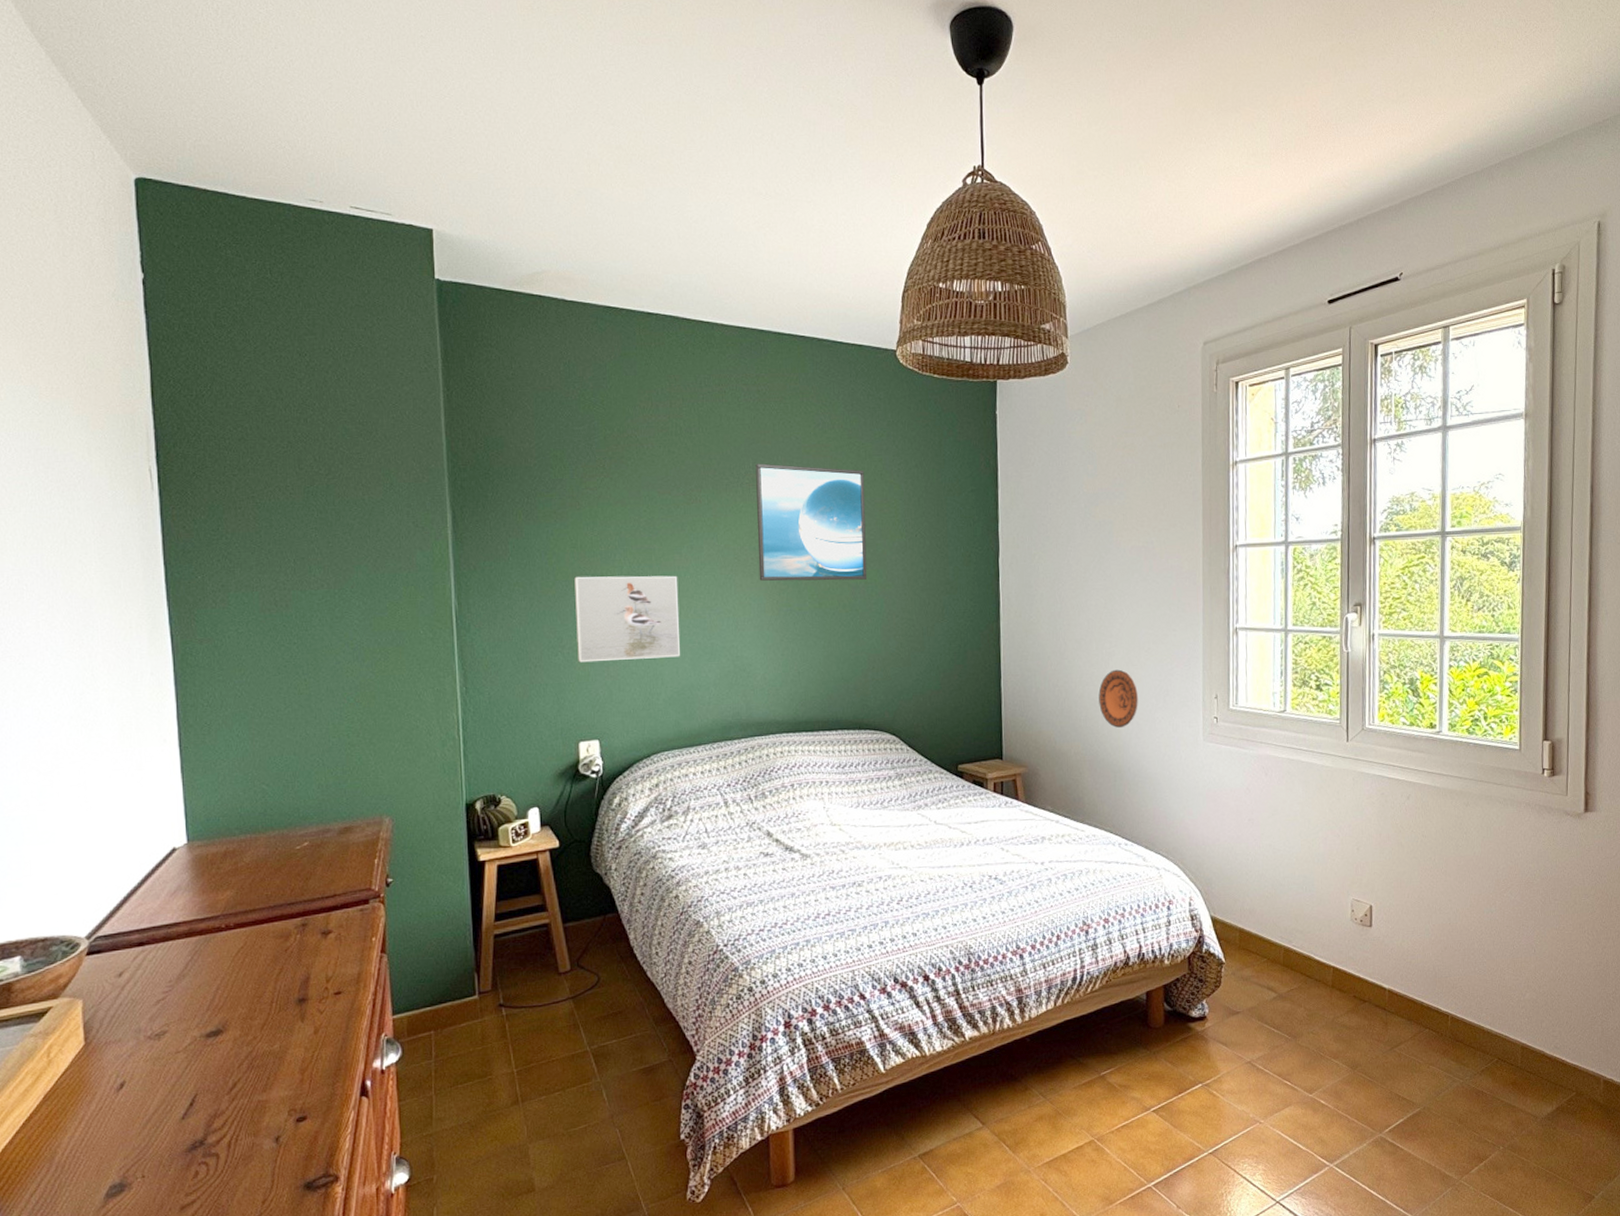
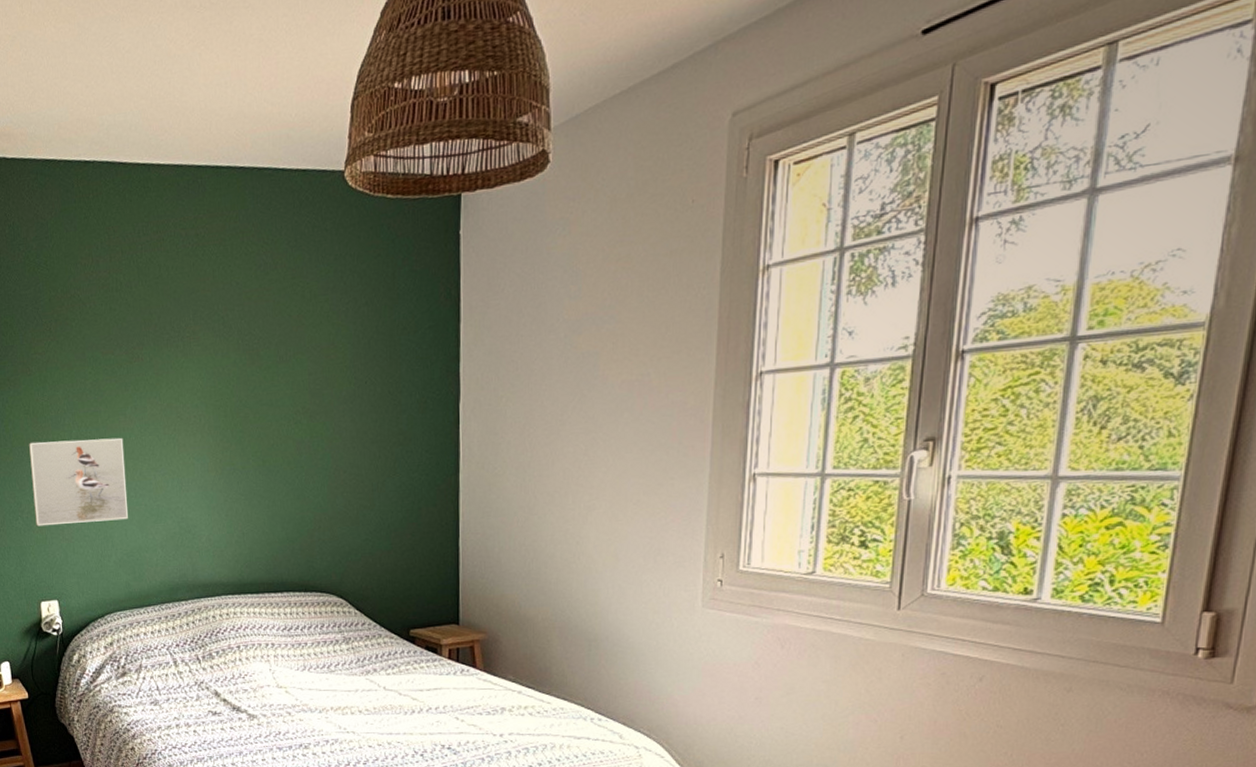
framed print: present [755,463,868,581] -> none [196,313,313,440]
decorative plate: present [1098,669,1138,728] -> none [573,525,622,591]

